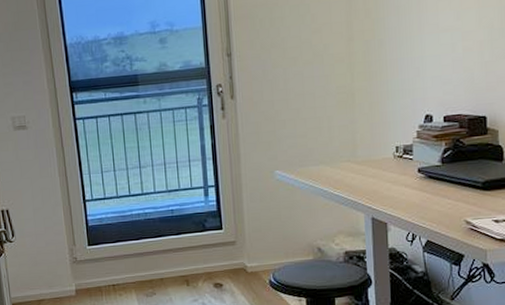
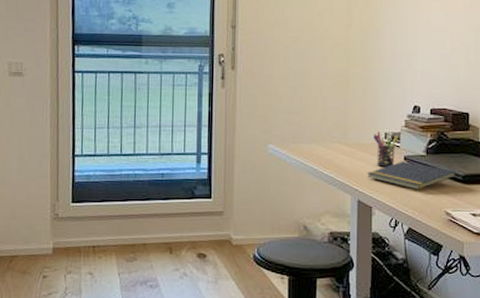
notepad: none [380,173,475,202] -> present [367,161,456,190]
pen holder: none [384,146,411,182] -> present [374,131,398,167]

